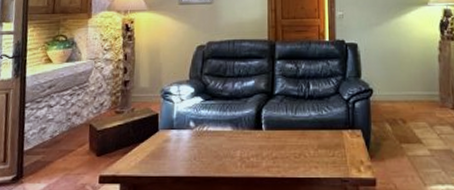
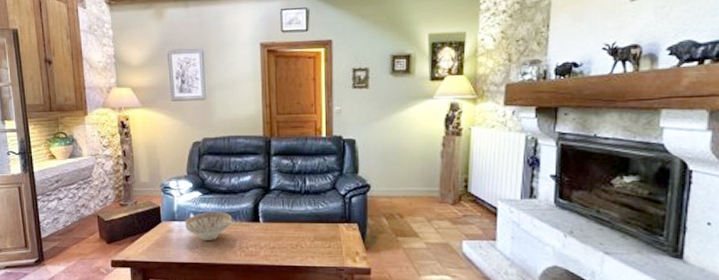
decorative bowl: none [184,118,233,152] -> present [185,211,232,241]

